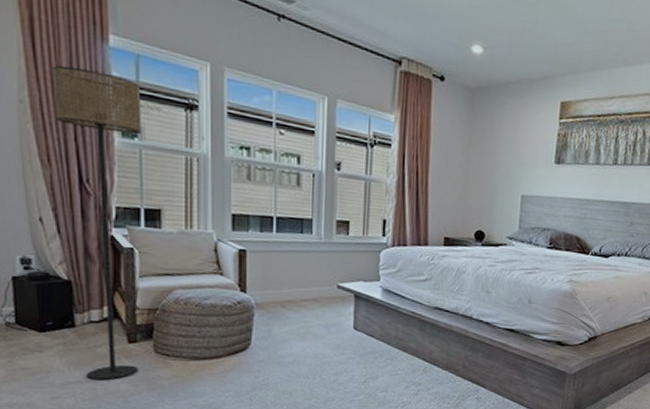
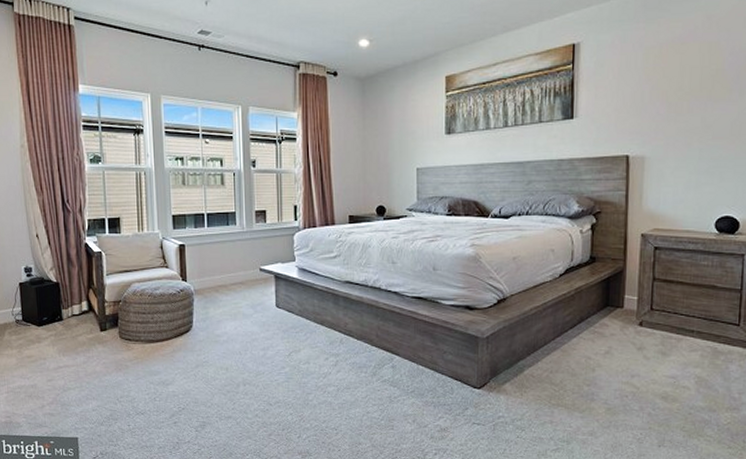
floor lamp: present [53,65,142,380] -> none [42,114,108,364]

